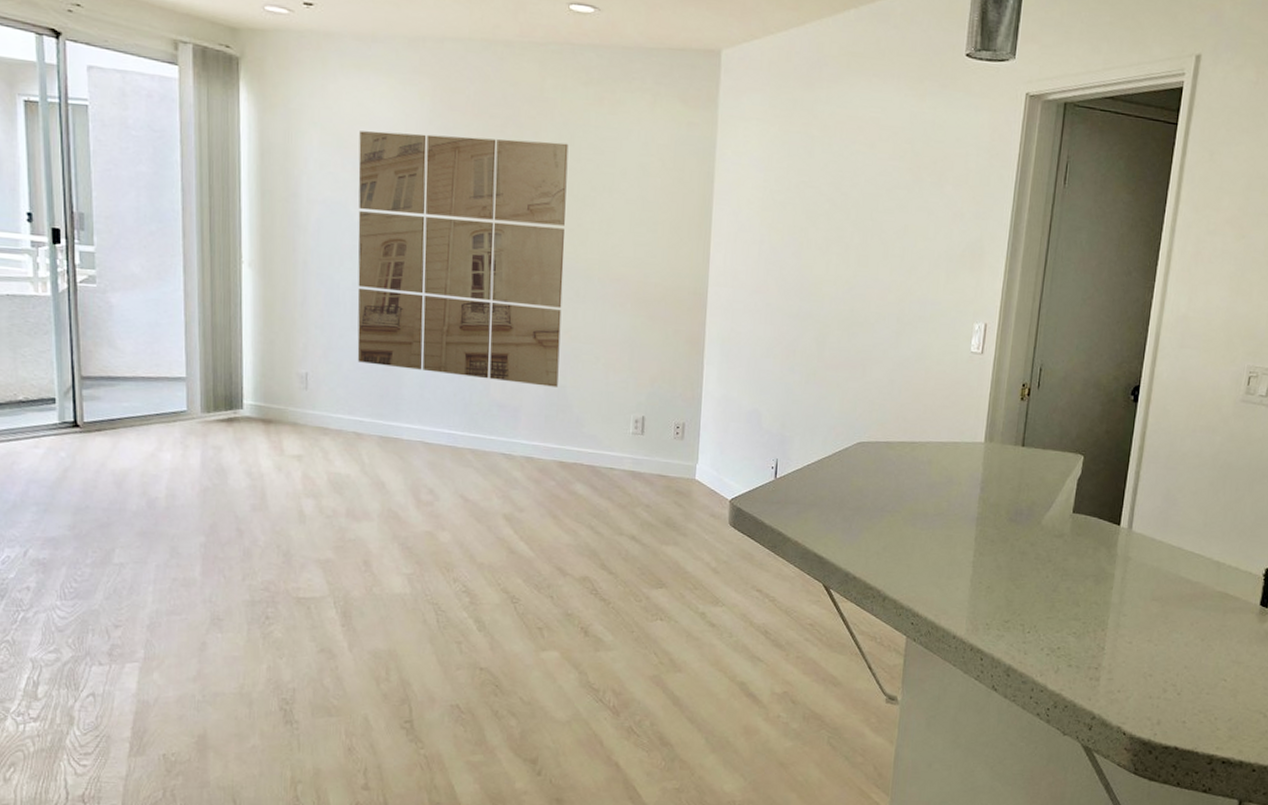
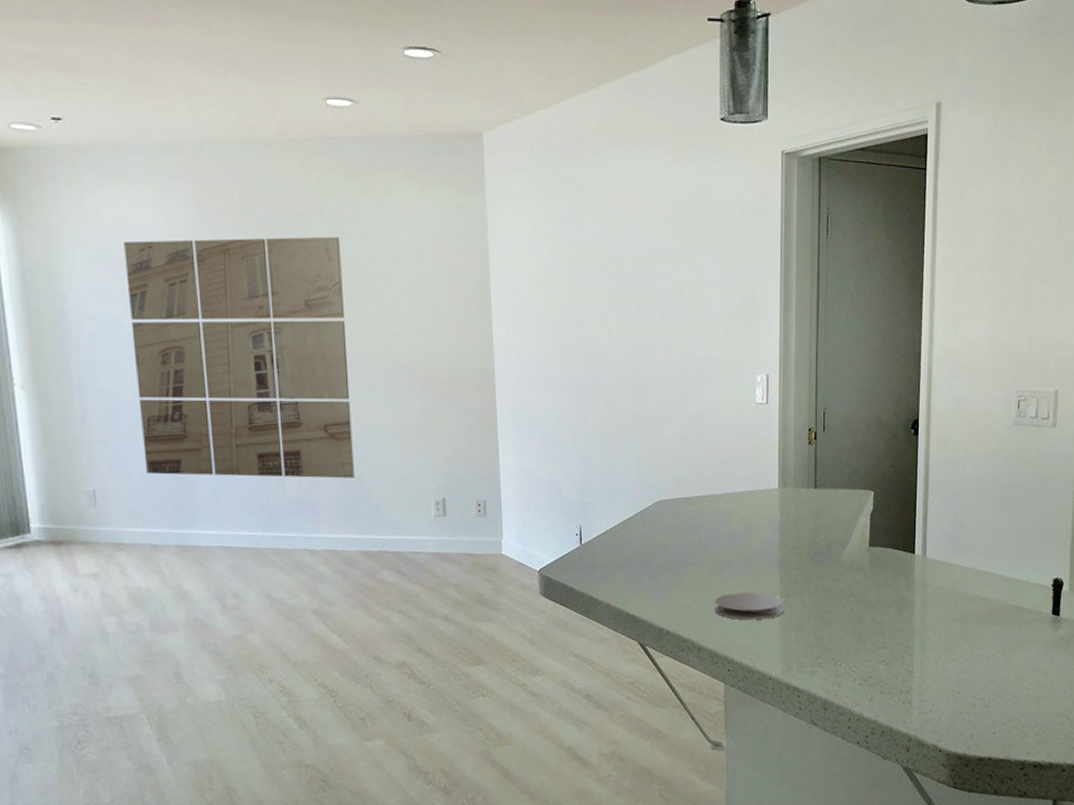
coaster: none [904,545,978,576] -> present [714,592,785,620]

